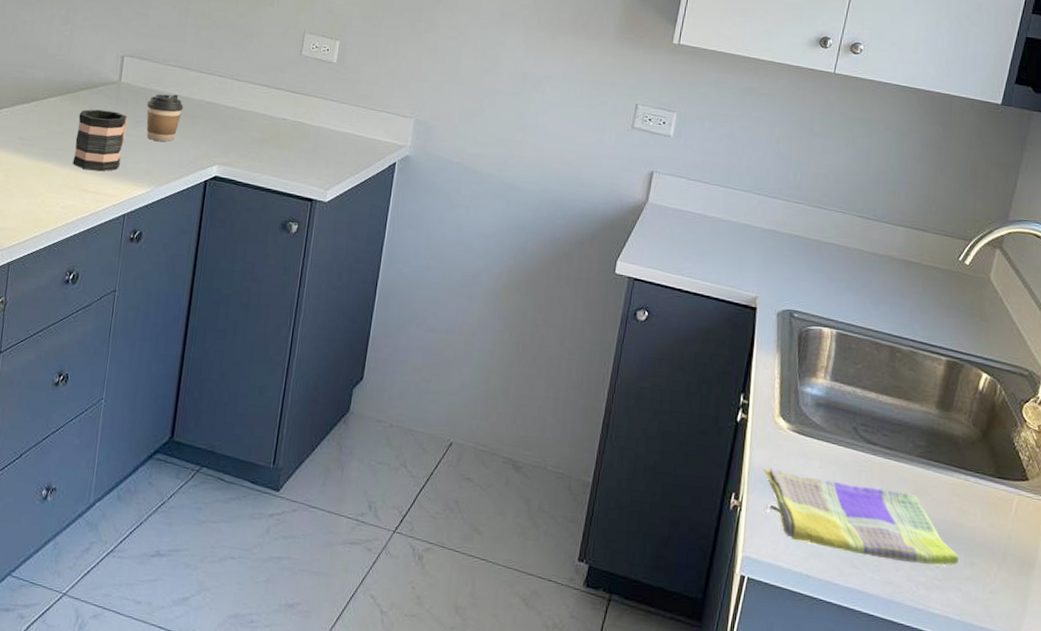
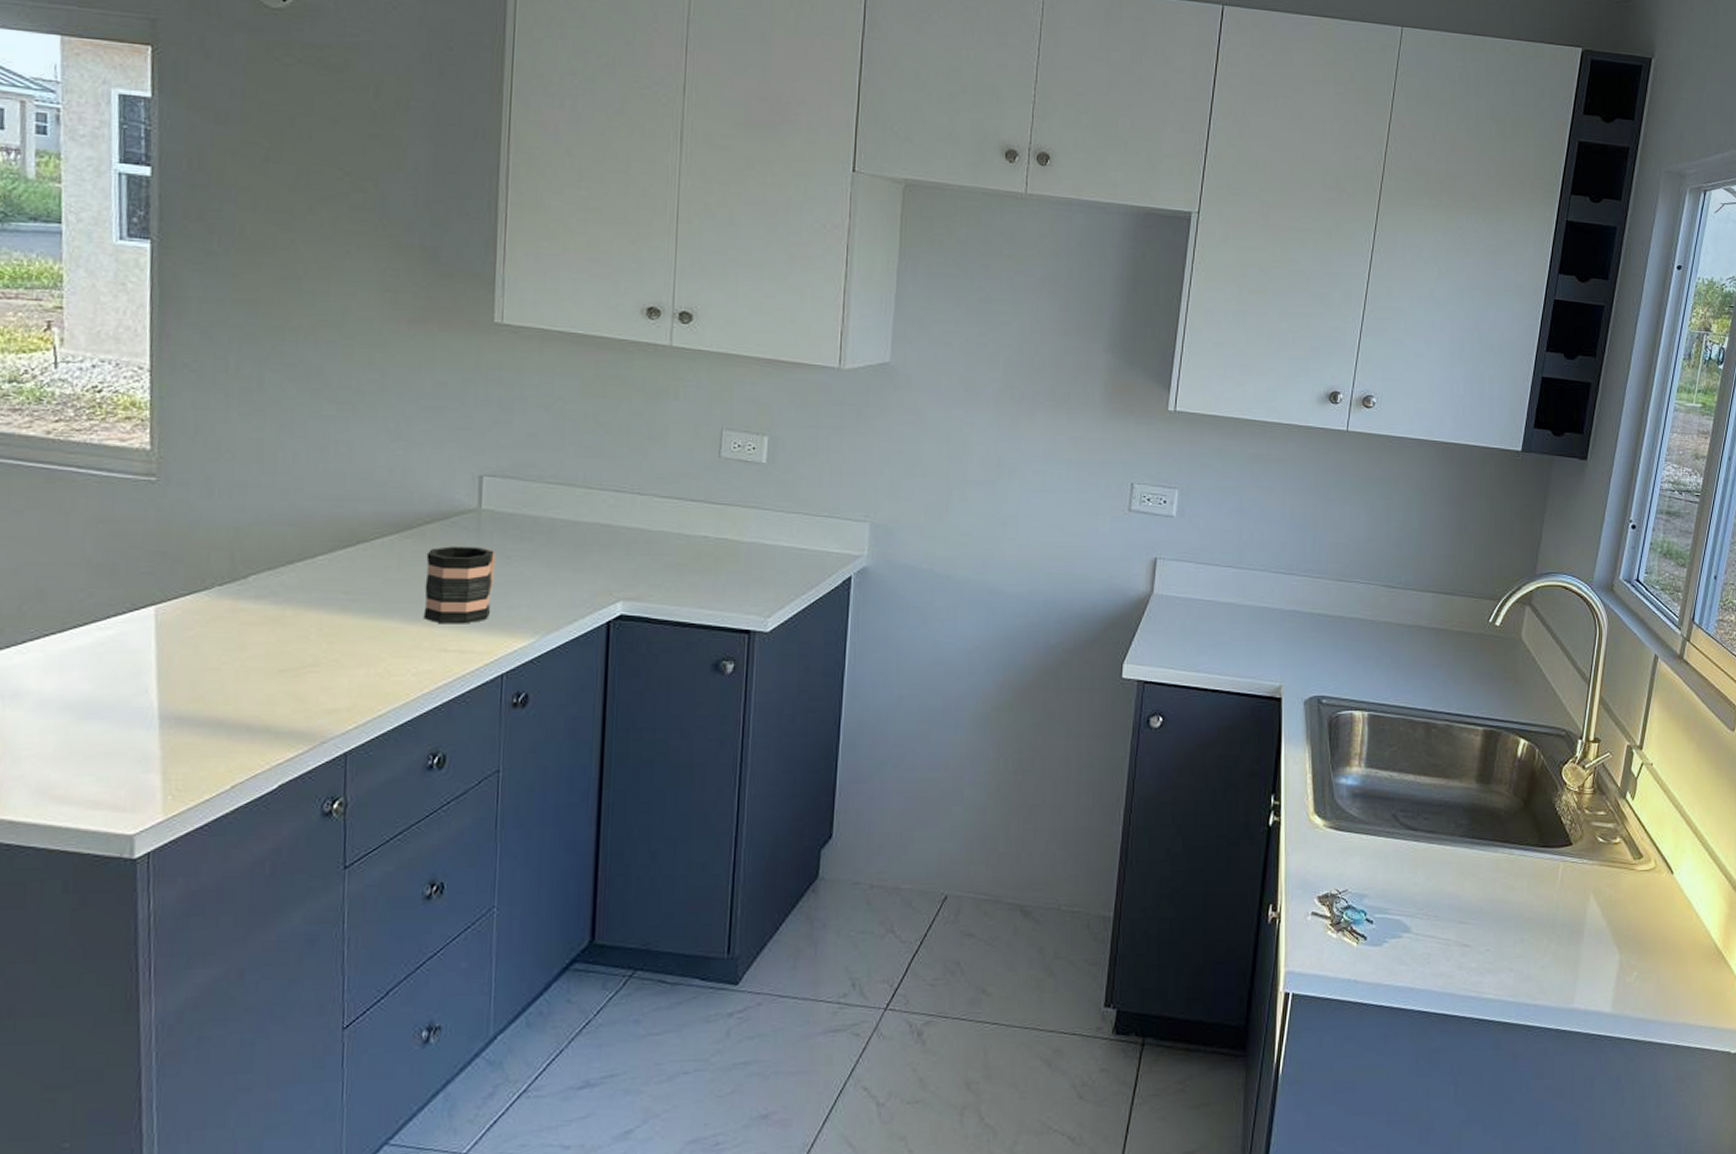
coffee cup: present [146,94,184,142] -> none [519,518,570,578]
dish towel: present [764,468,959,566] -> none [1302,872,1508,950]

